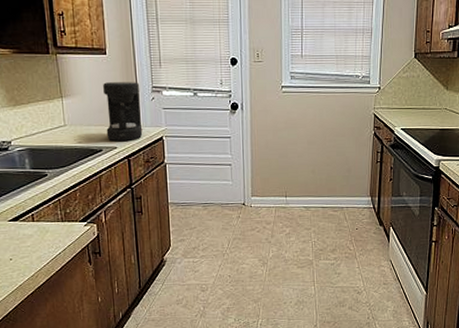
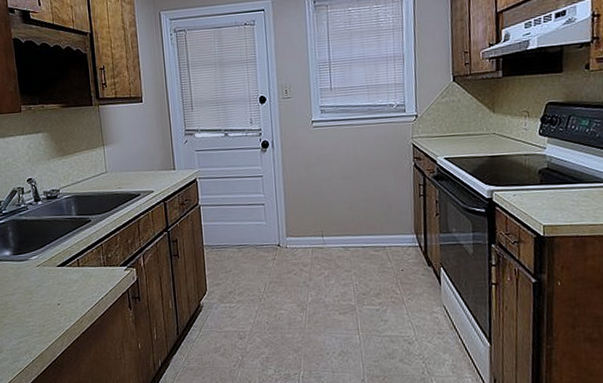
coffee maker: present [103,82,143,142] -> none [140,126,178,186]

